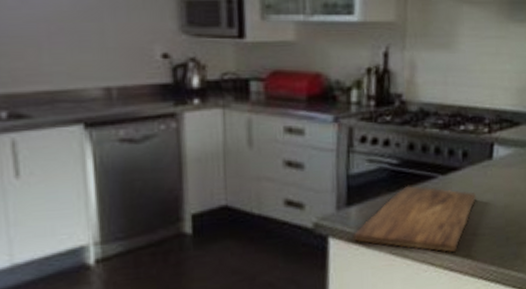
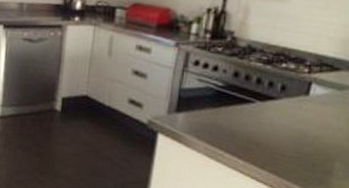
cutting board: present [353,185,477,252] -> none [177,104,290,166]

